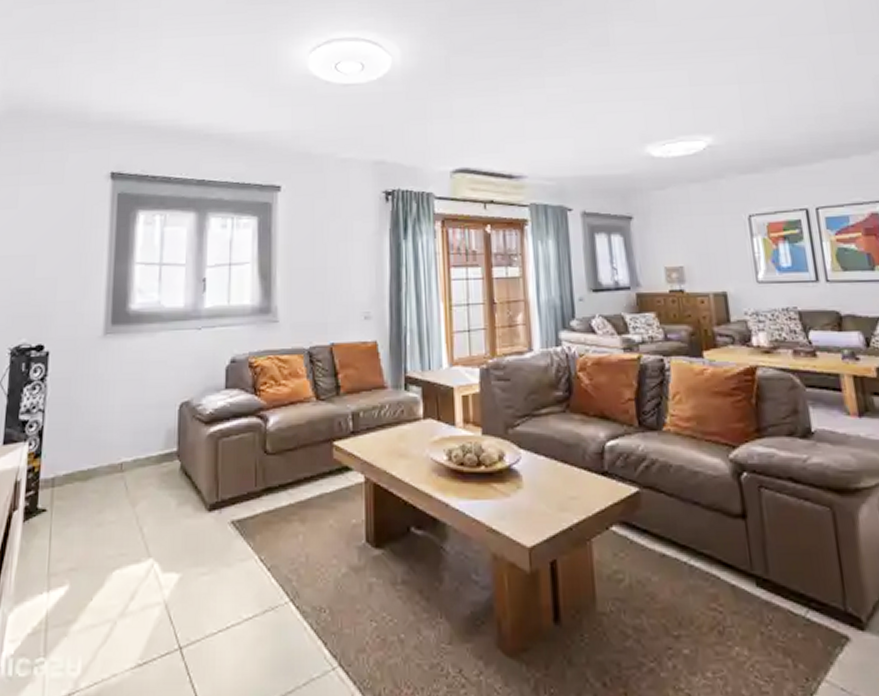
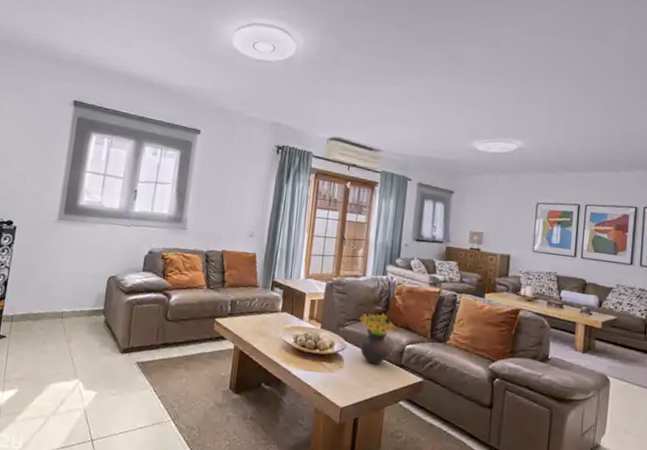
flower arrangement: none [533,399,586,476] -> present [359,312,395,364]

